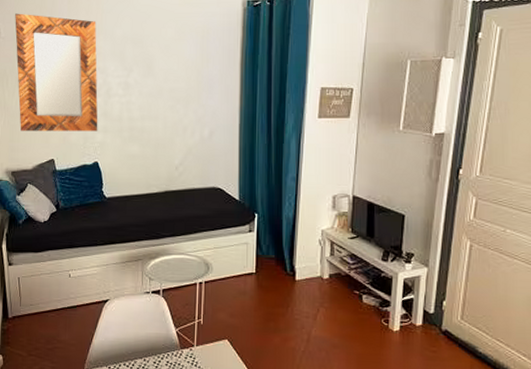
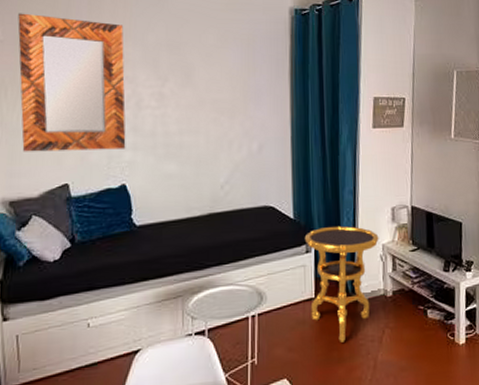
side table: none [248,209,319,315] -> present [304,225,379,343]

